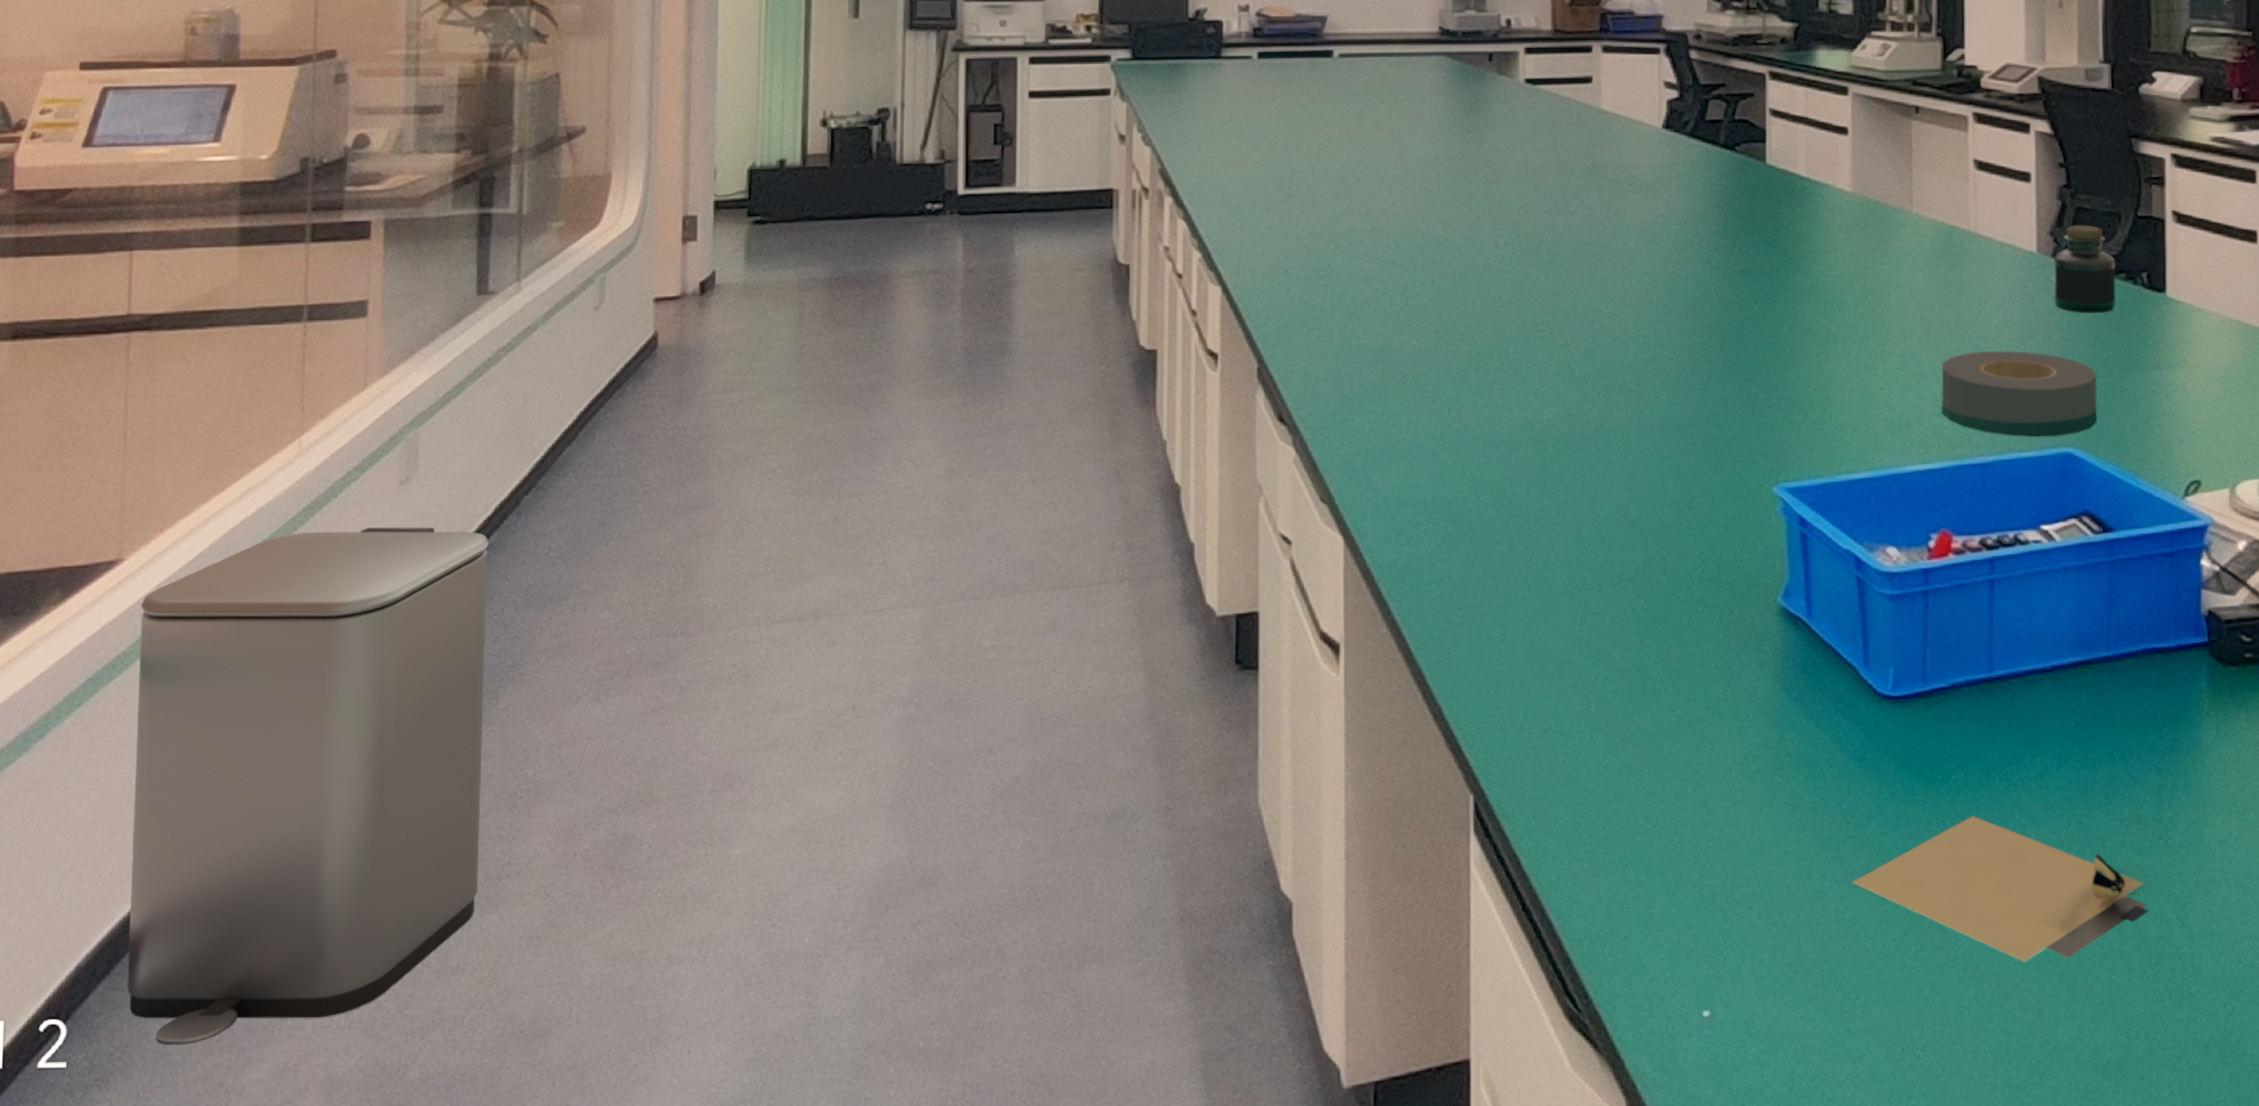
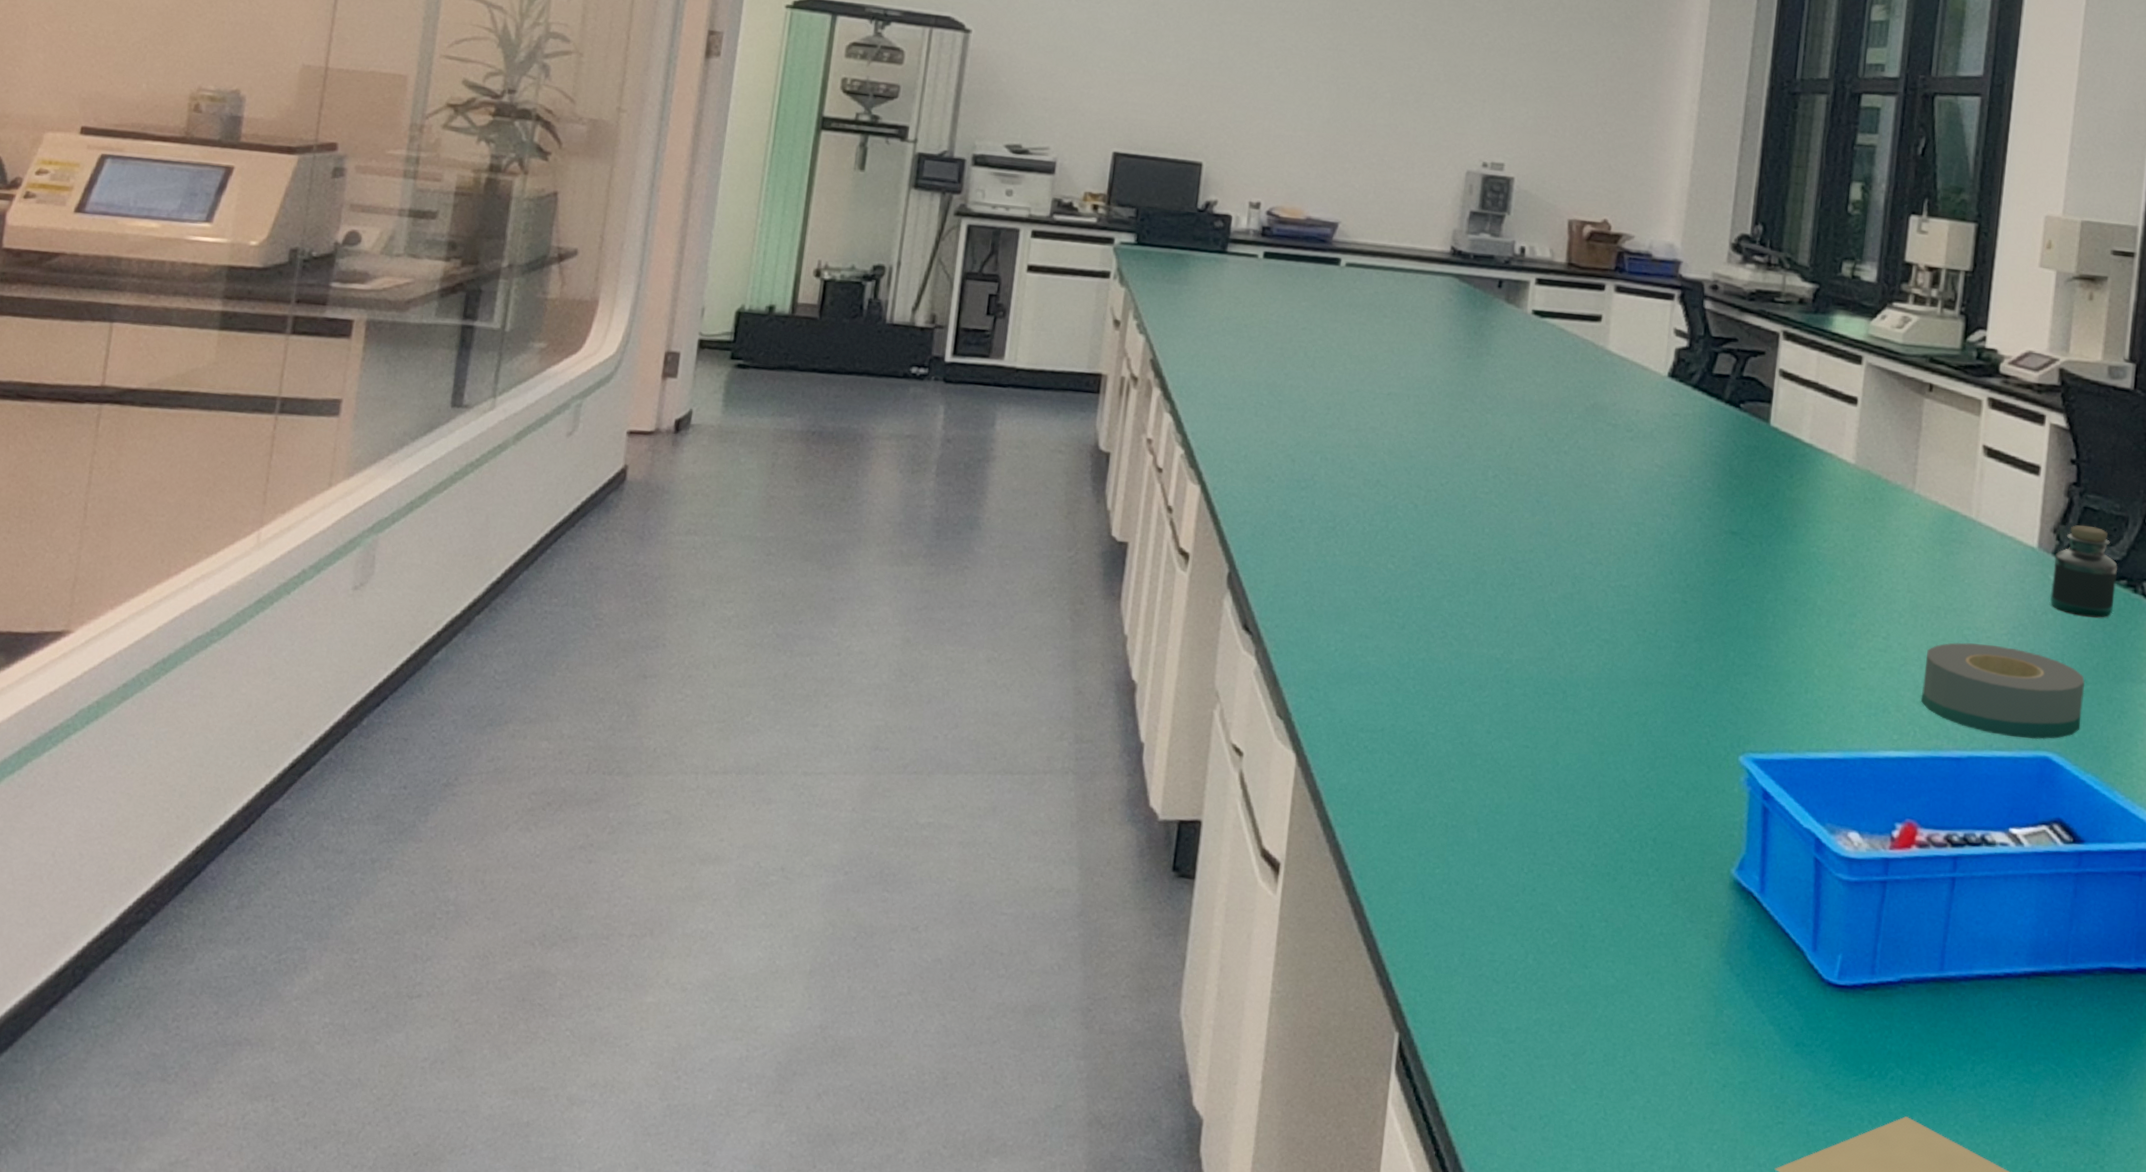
pedal bin: present [127,526,490,1046] -> none [28,625,437,1126]

